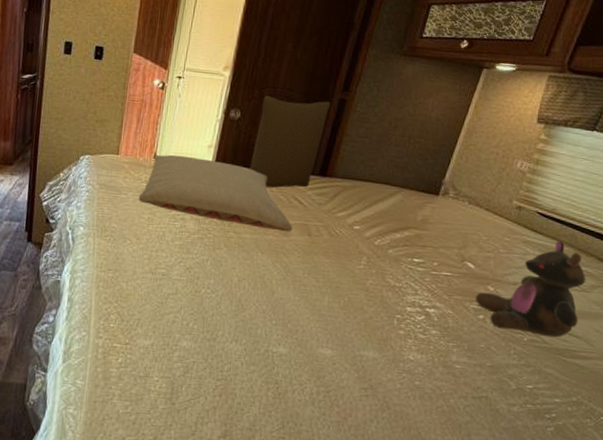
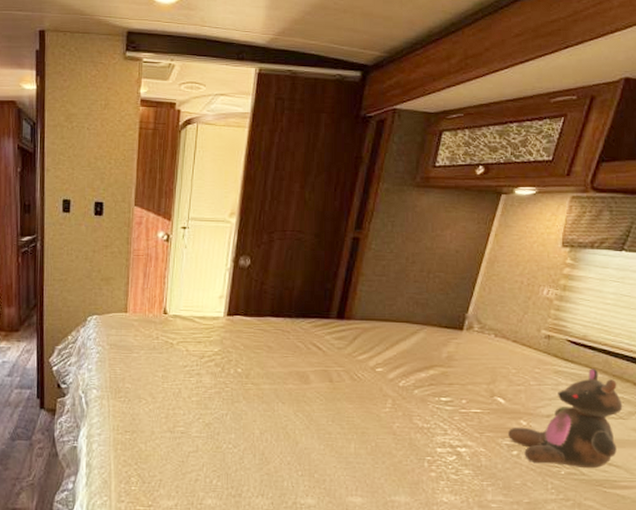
pillow: present [138,154,293,232] -> none [150,308,313,380]
pillow: present [249,96,330,189] -> none [264,240,343,336]

